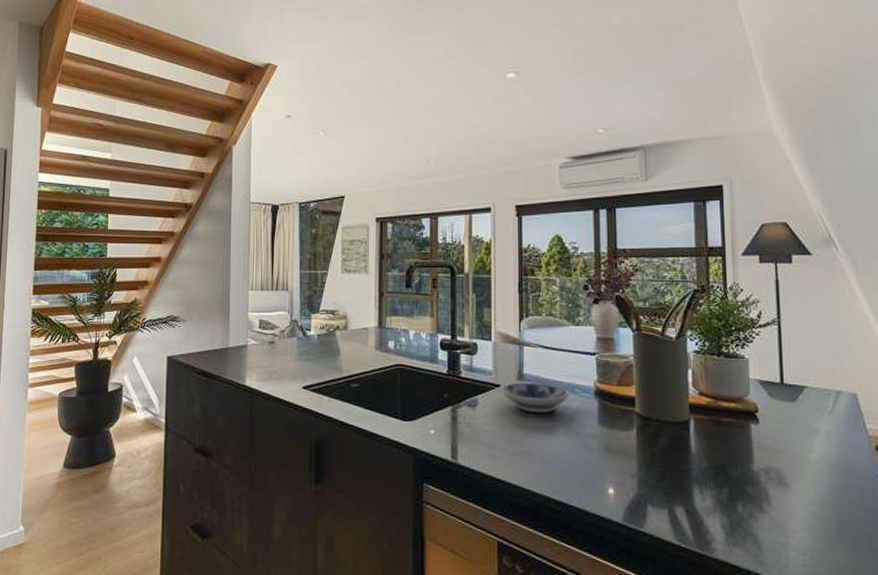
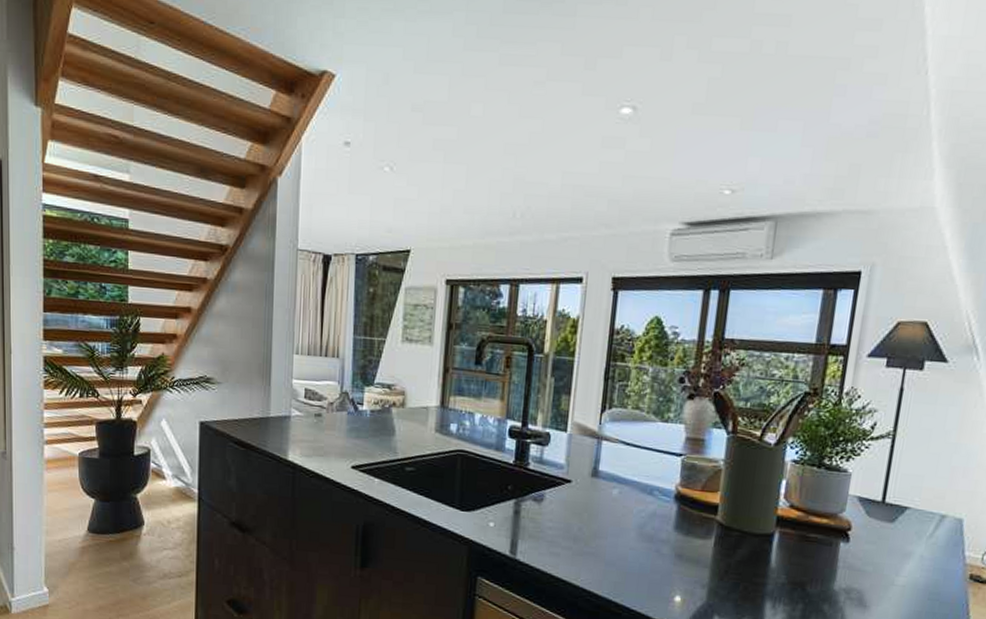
bowl: present [502,382,569,412] -> none [573,479,647,514]

